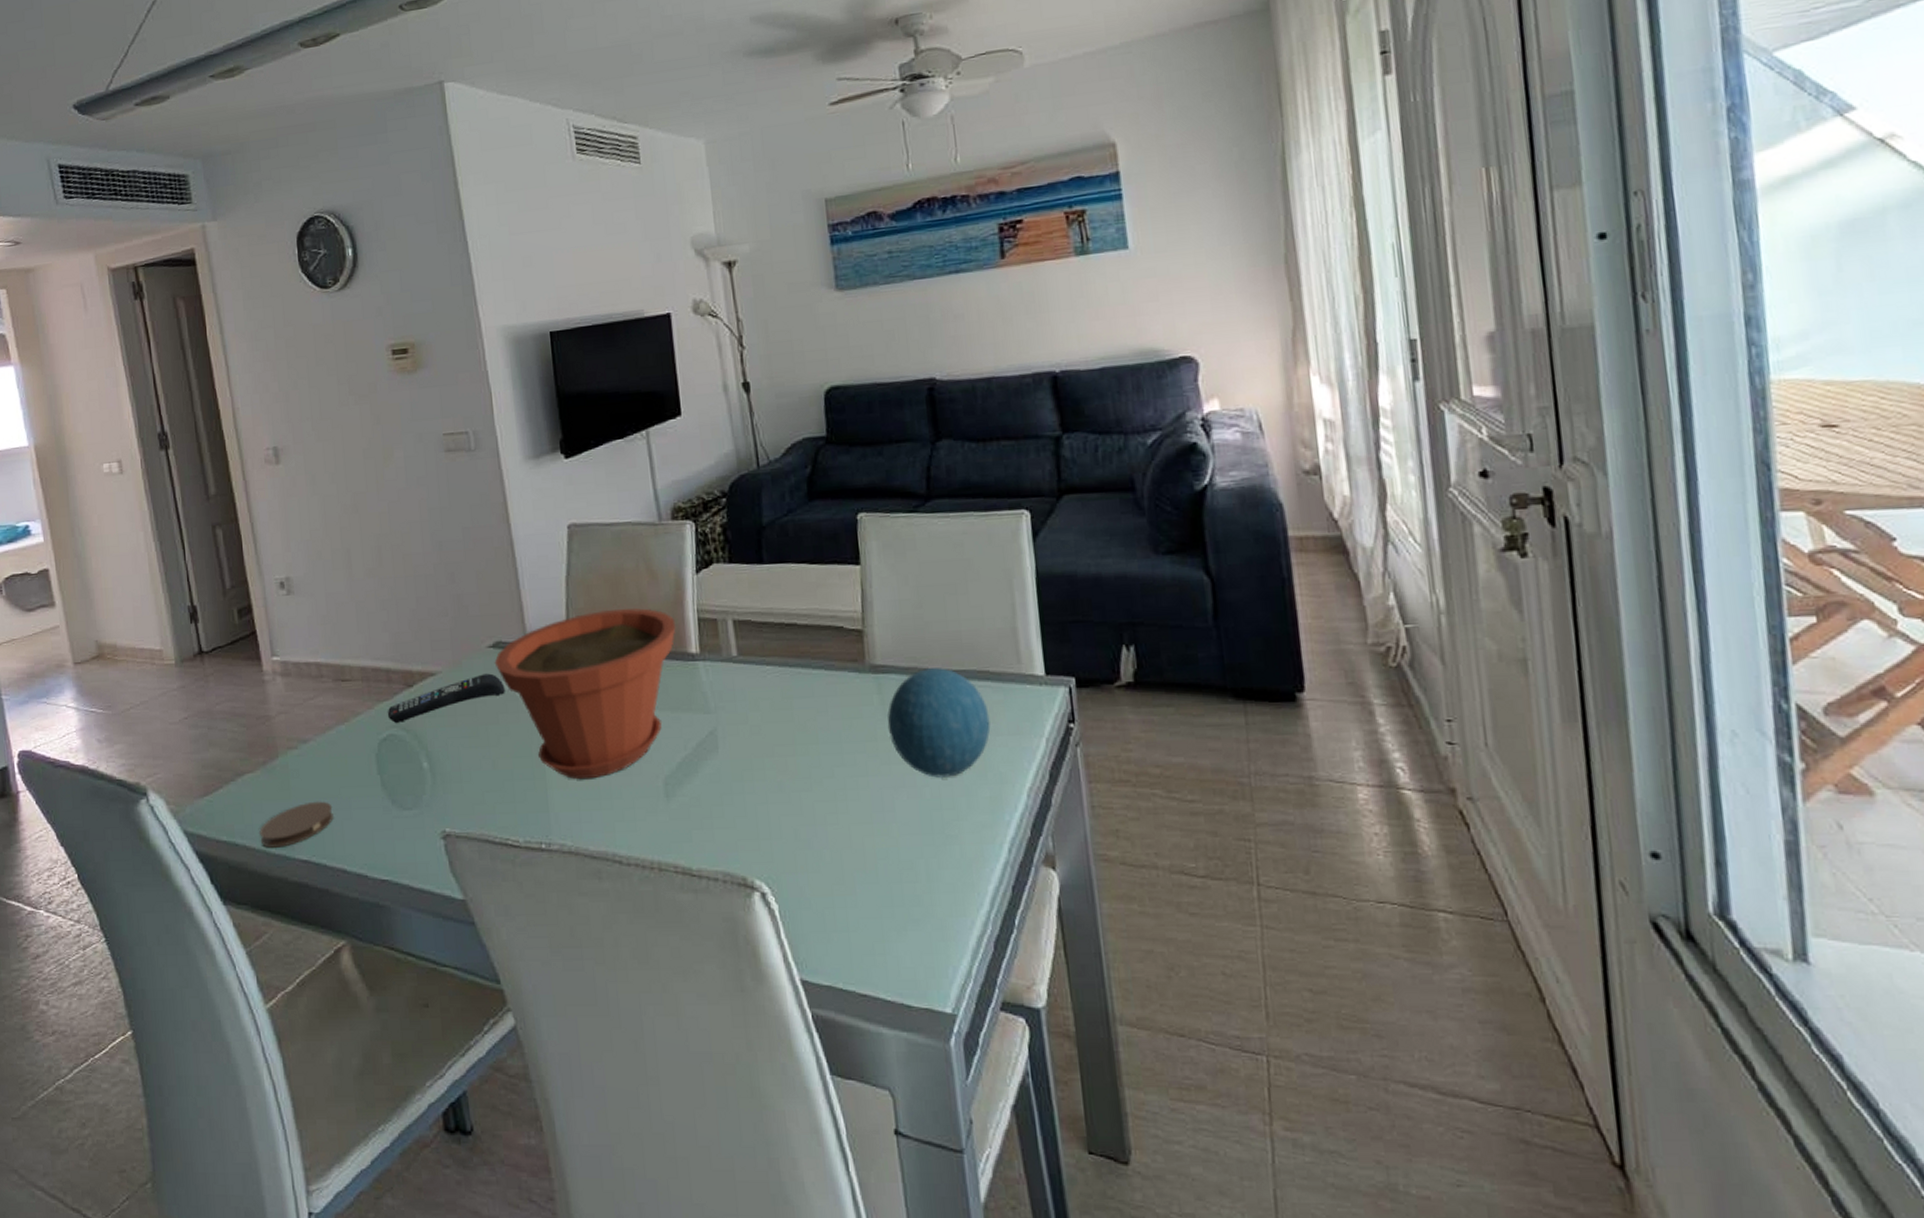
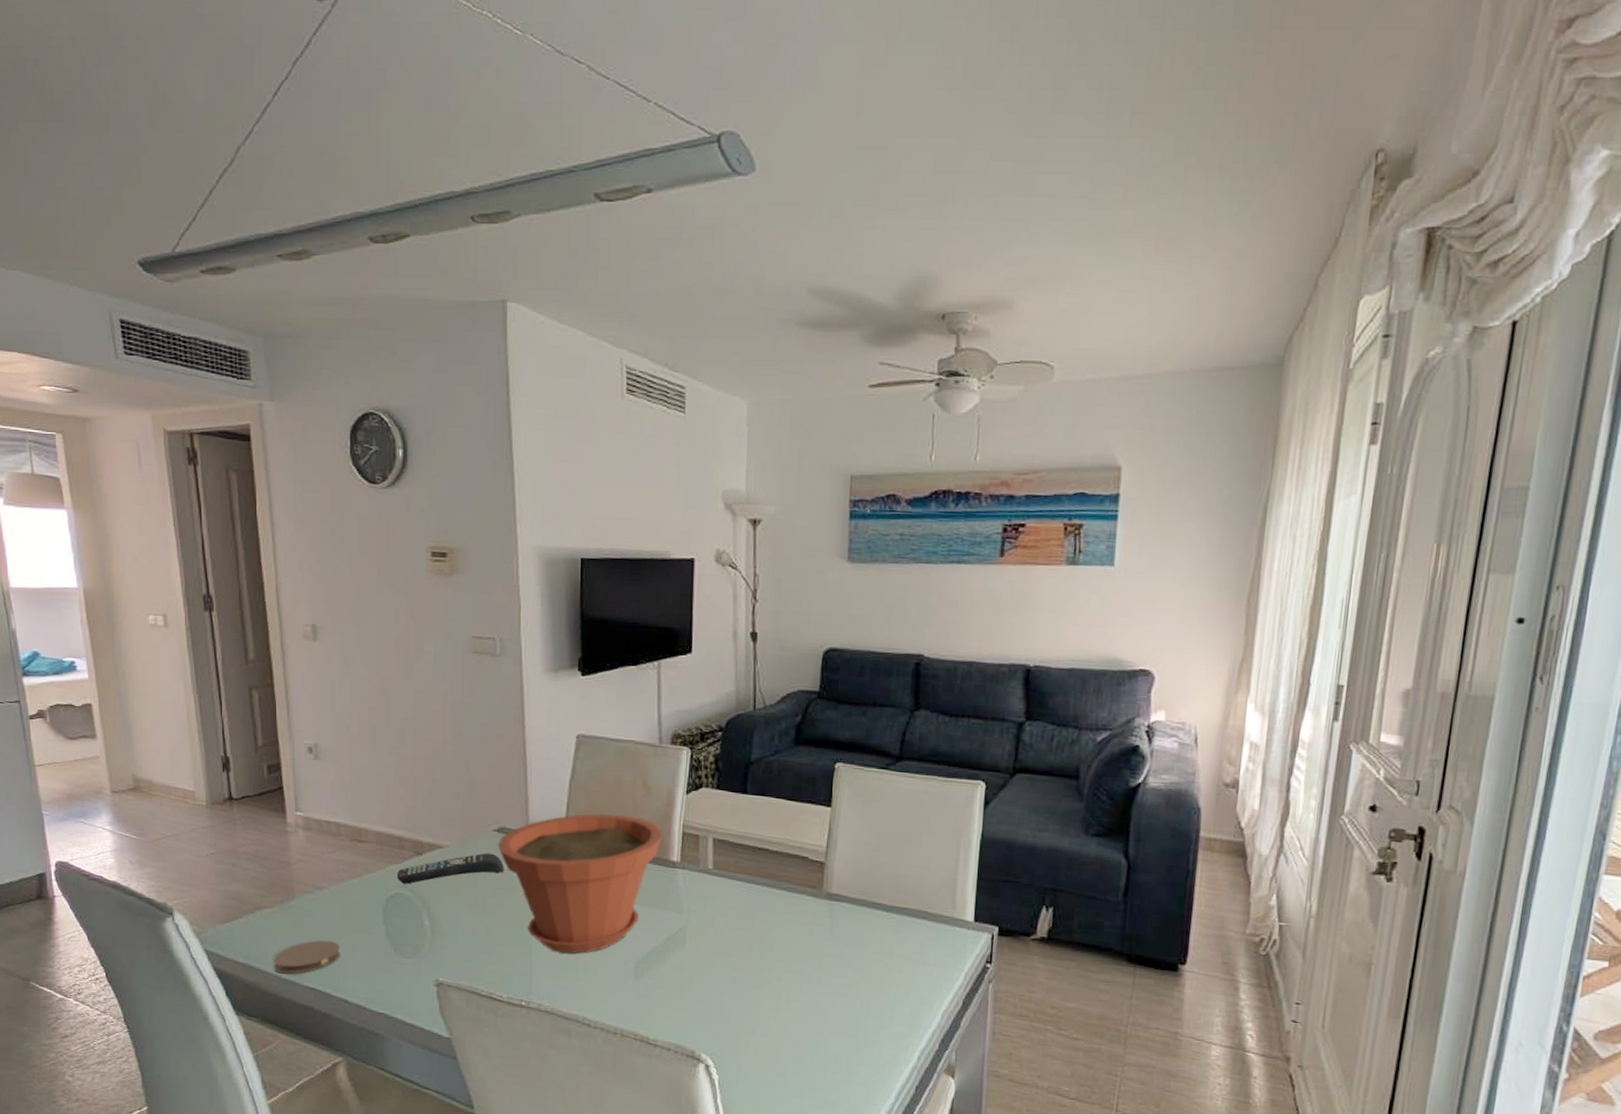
decorative orb: present [887,668,991,779] -> none [833,902,921,994]

